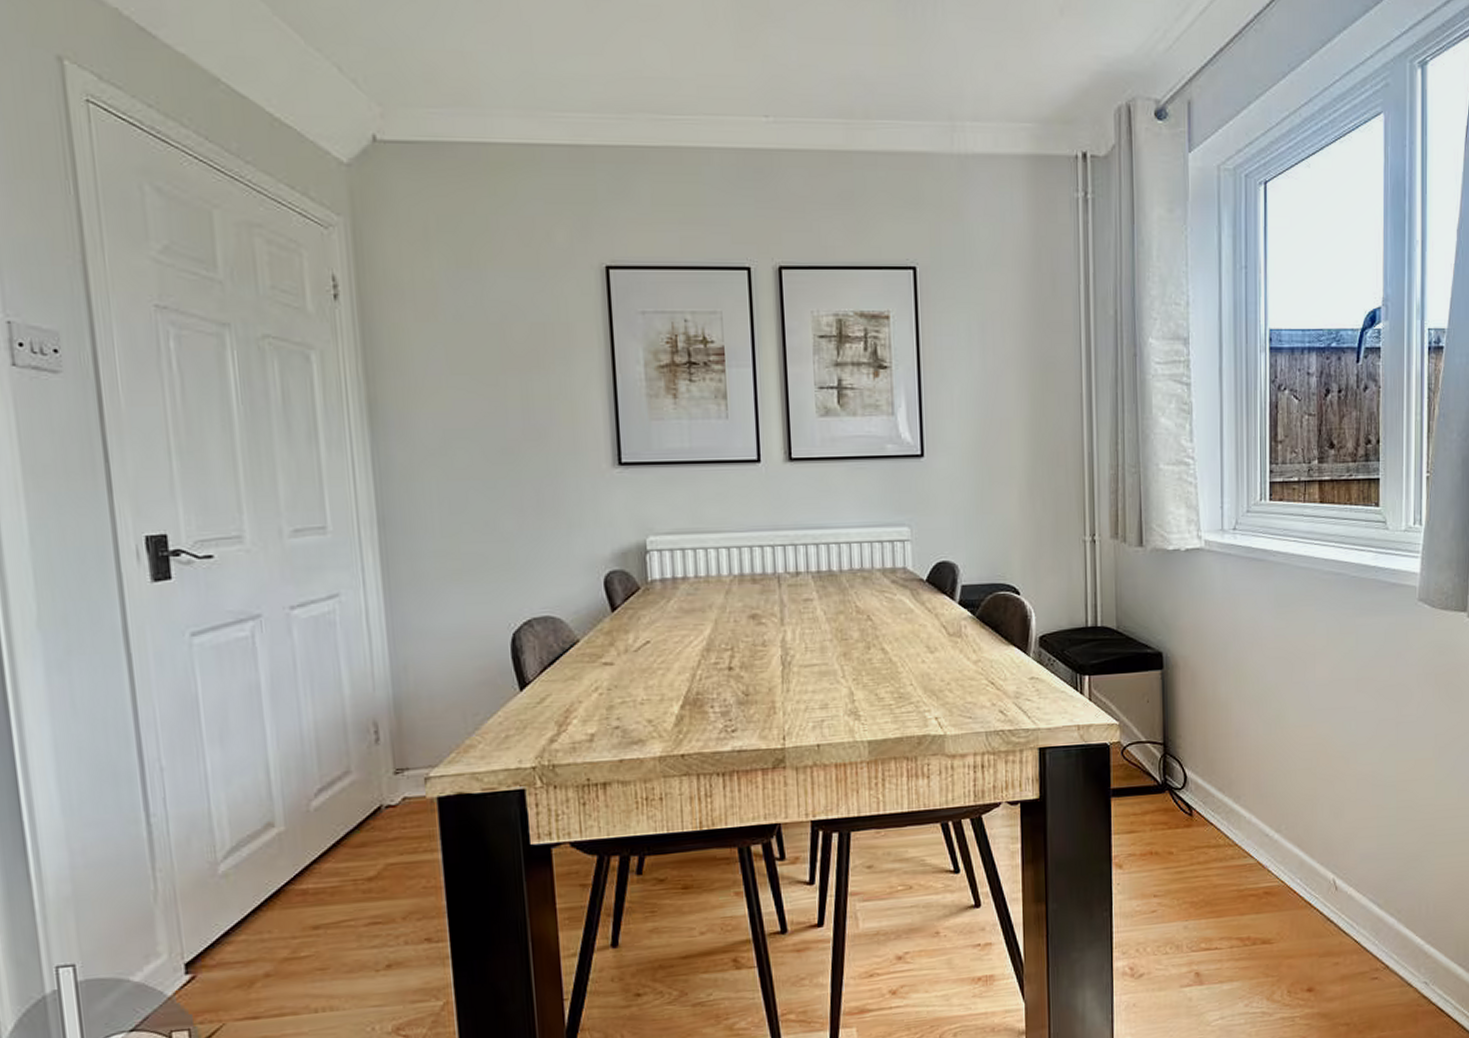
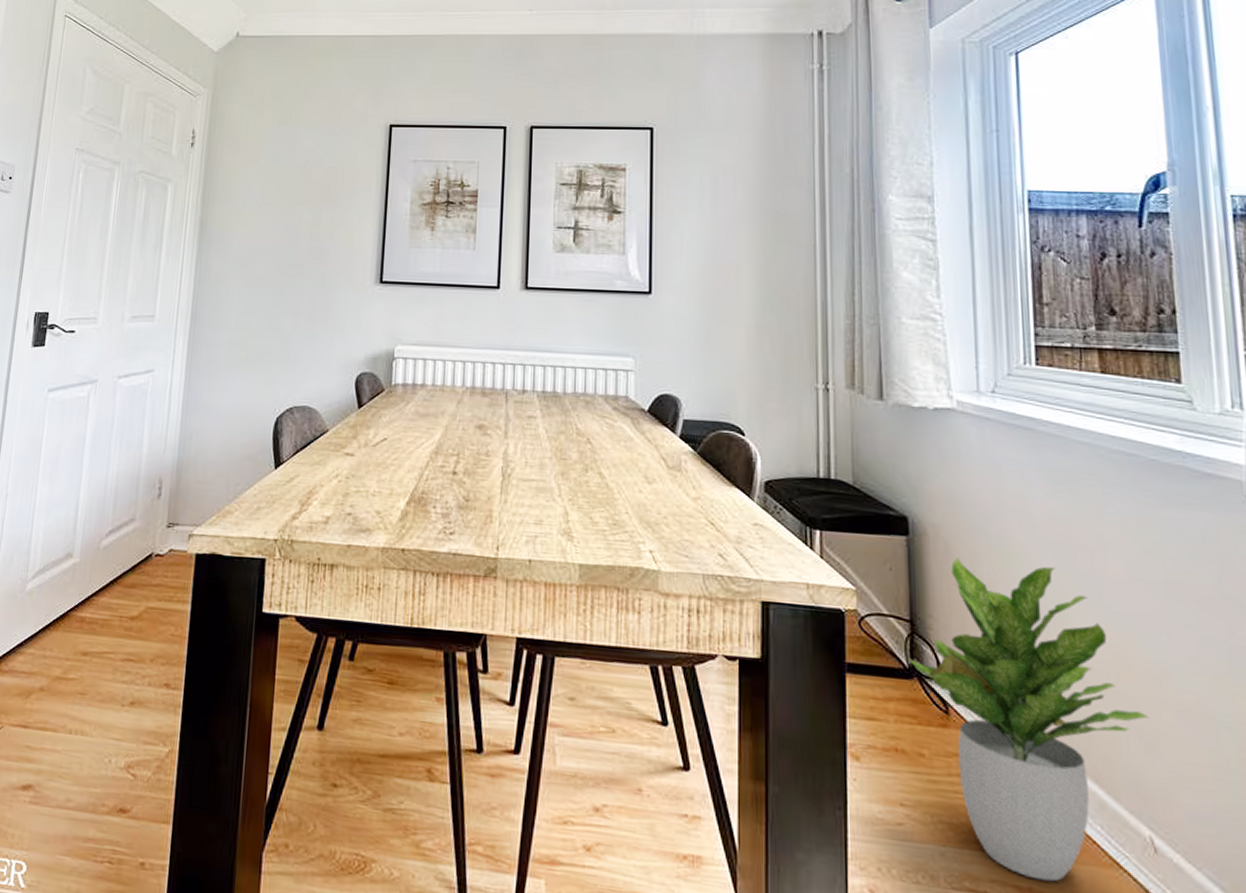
potted plant: none [1161,679,1338,930] -> present [908,557,1149,882]

